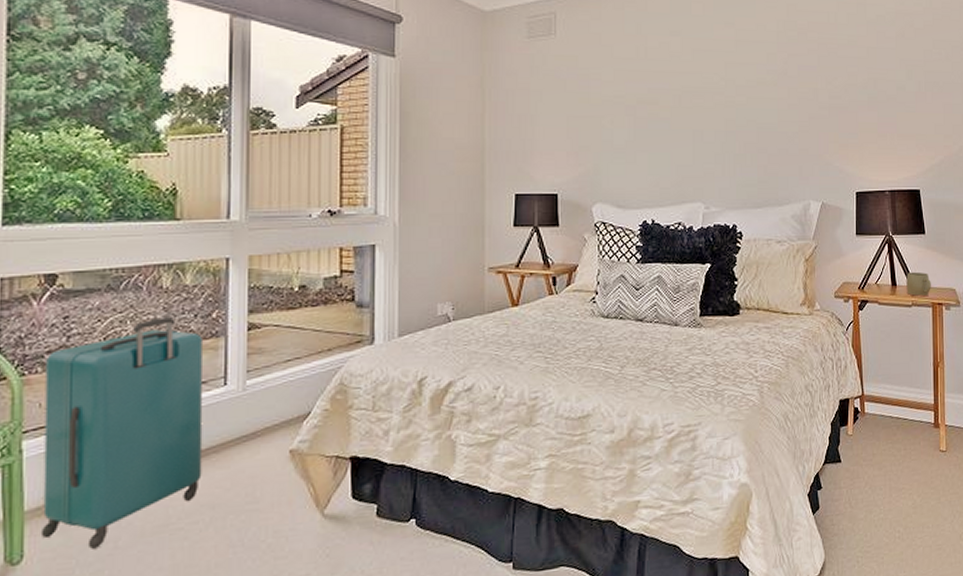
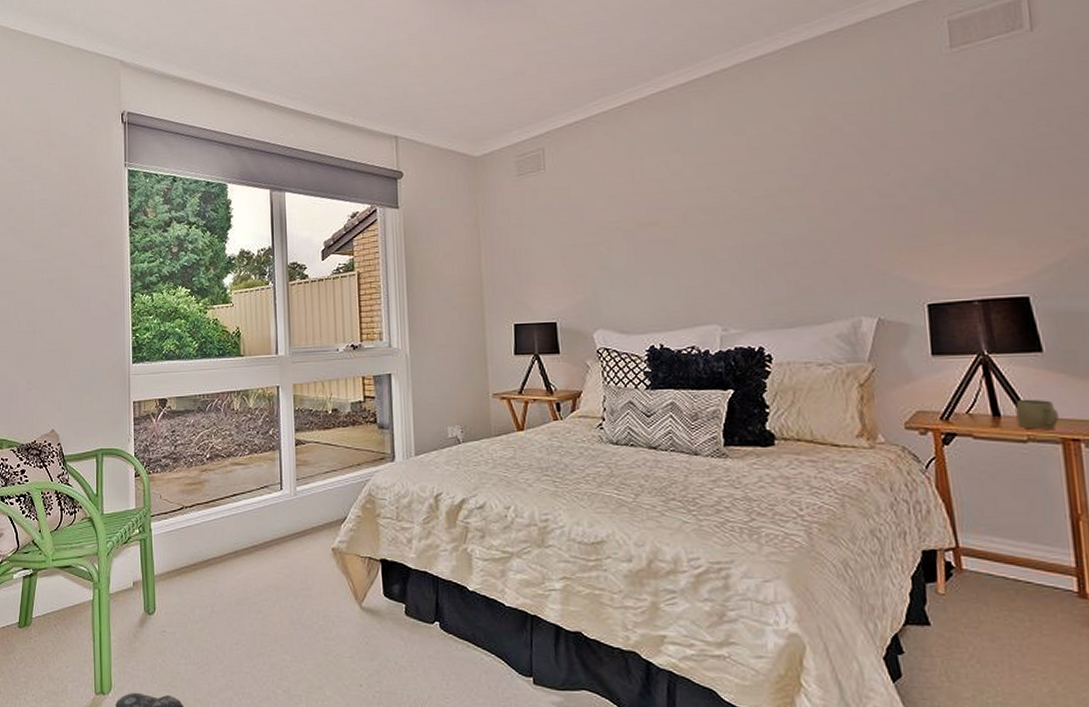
suitcase: present [40,317,204,549] -> none [163,433,269,610]

